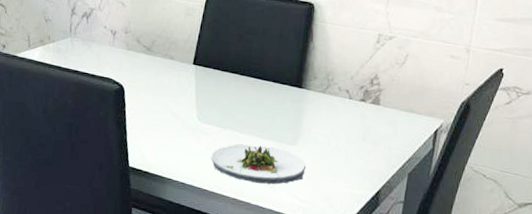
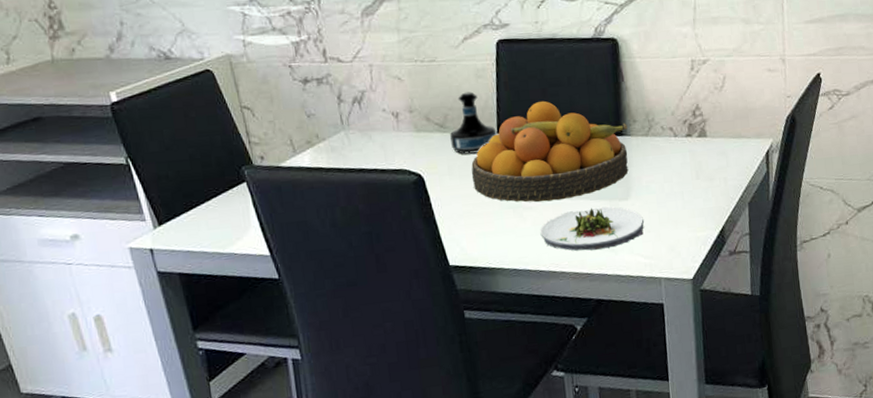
tequila bottle: none [153,25,193,77] -> present [450,91,497,154]
fruit bowl: none [163,44,308,133] -> present [471,100,629,203]

